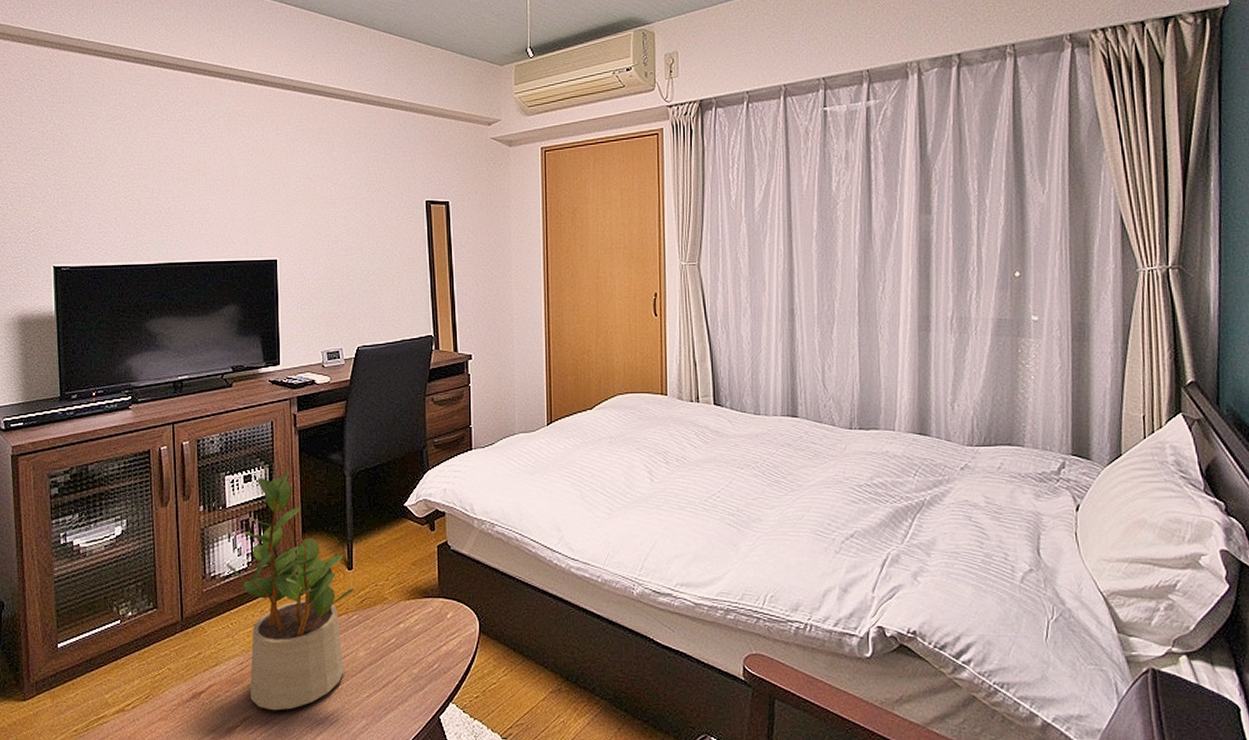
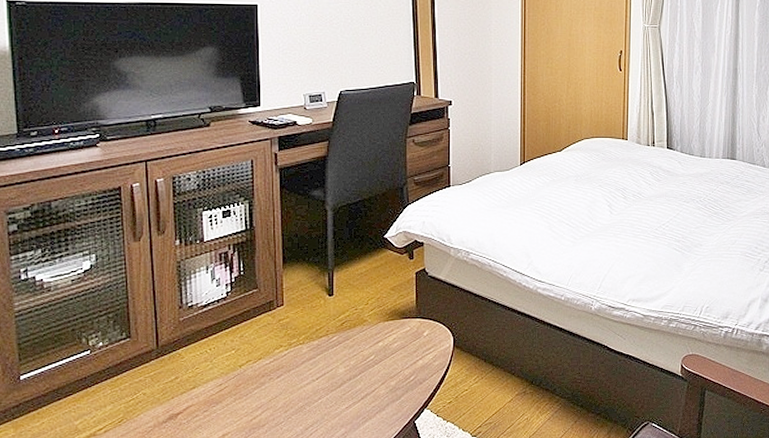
potted plant: present [225,469,354,711] -> none [203,204,334,426]

